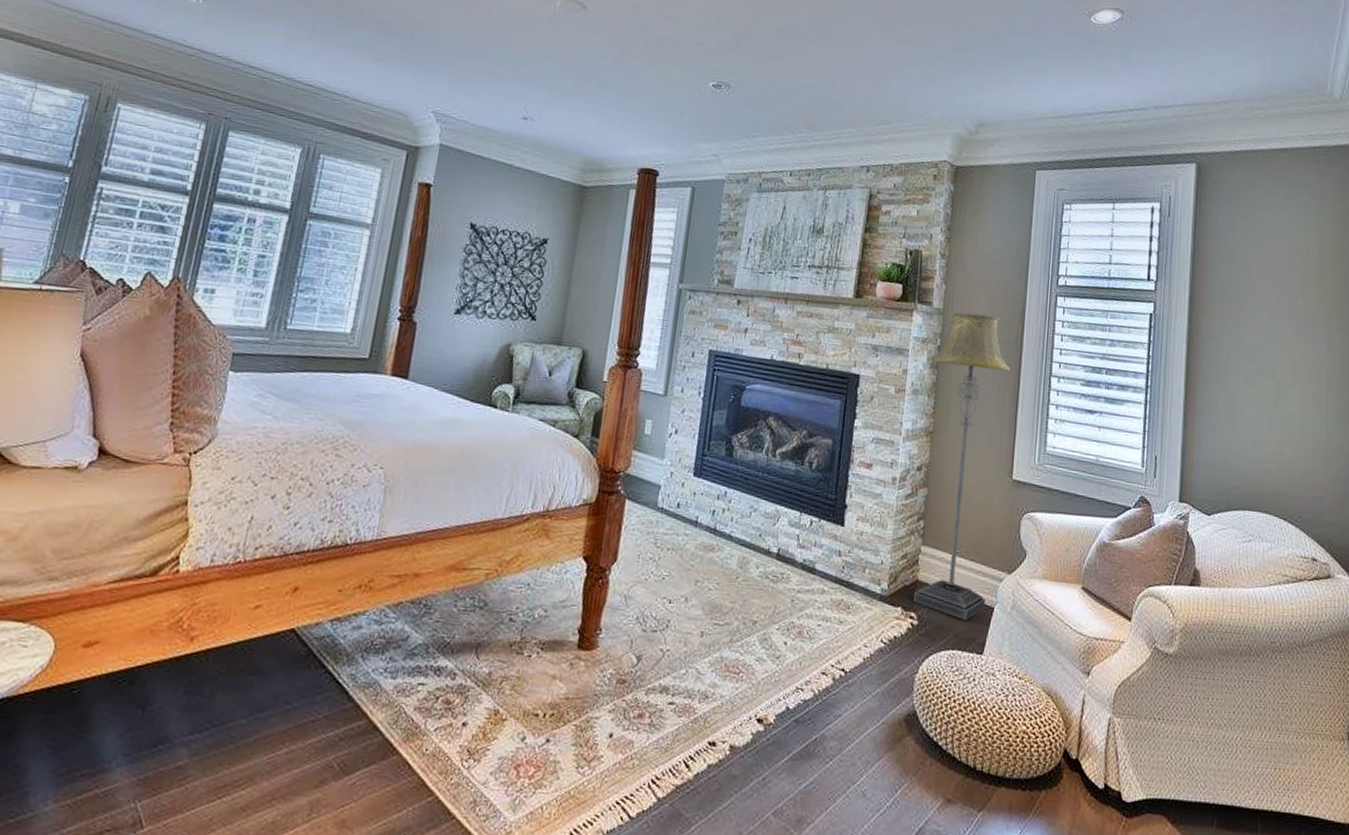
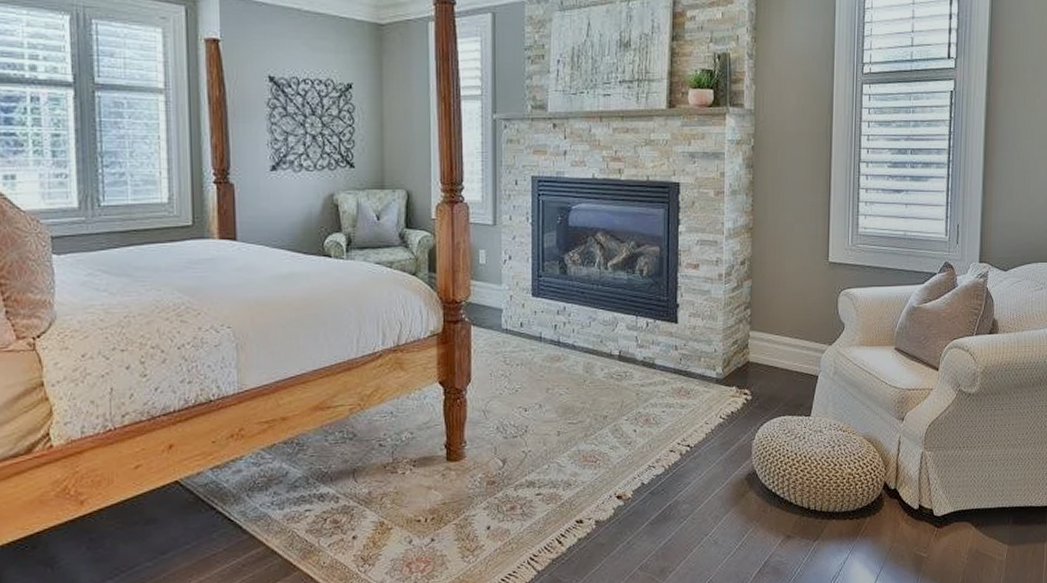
floor lamp: present [914,312,1011,621] -> none [746,110,822,390]

